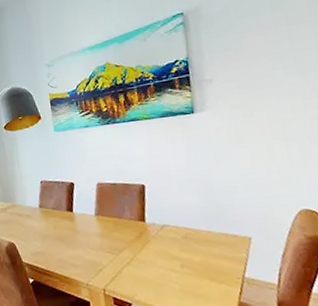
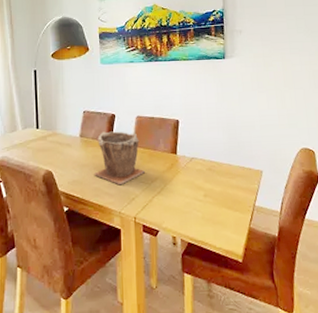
plant pot: none [56,200,111,255] -> present [94,131,145,184]

